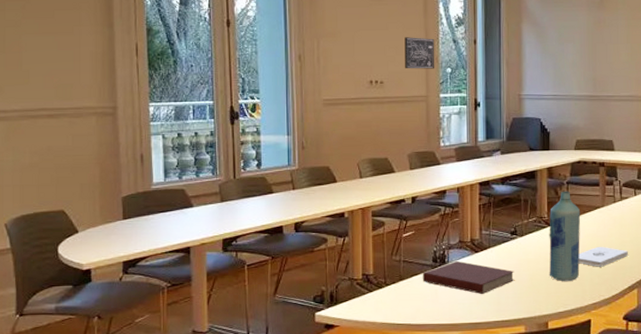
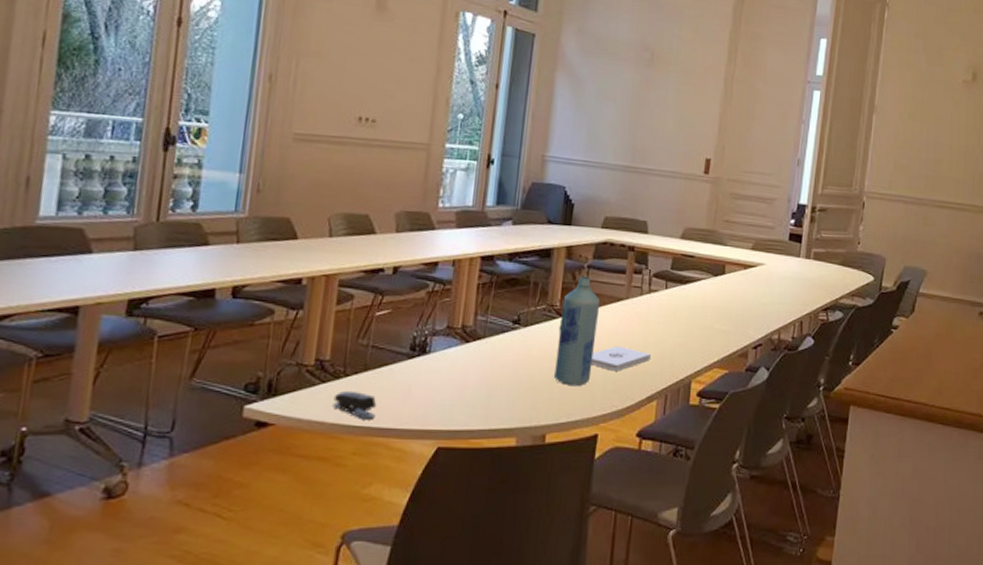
stapler: none [380,296,413,319] -> present [333,390,377,420]
wall art: present [405,37,435,69] -> none [406,69,448,113]
notebook: present [422,260,515,294] -> none [393,350,512,395]

